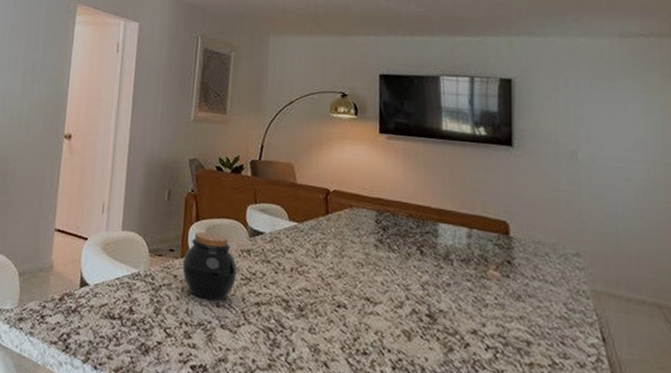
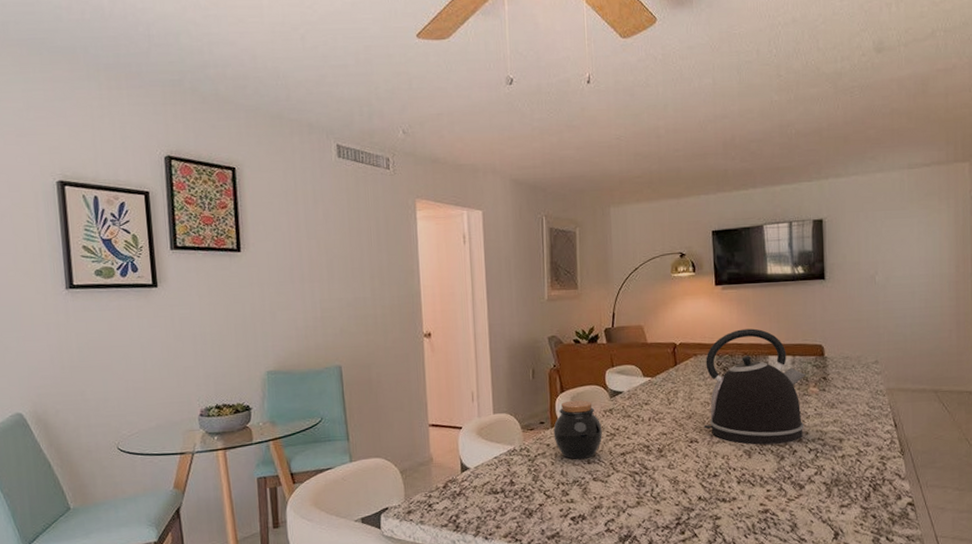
kettle: none [355,186,486,333] -> present [704,328,806,445]

